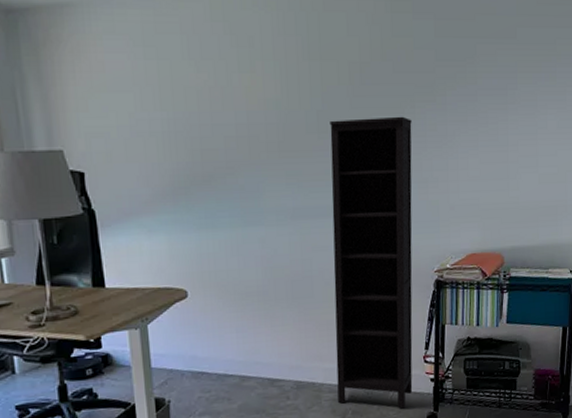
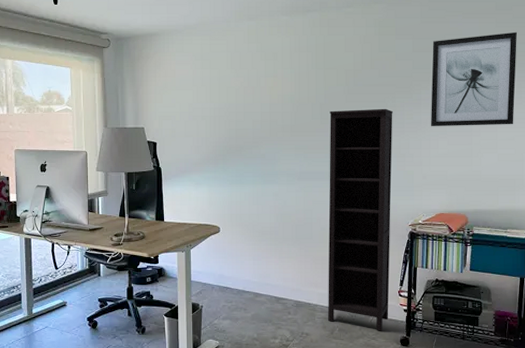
wall art: none [458,11,562,141] -> present [430,31,518,127]

